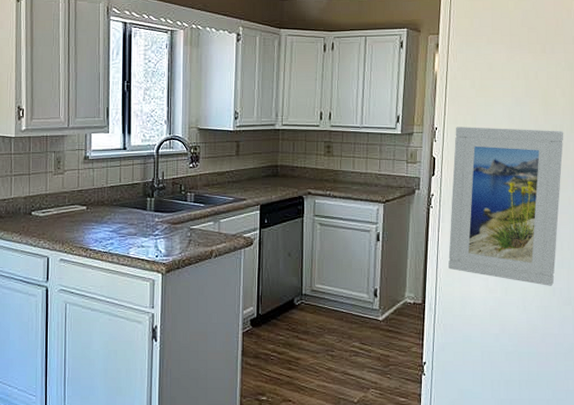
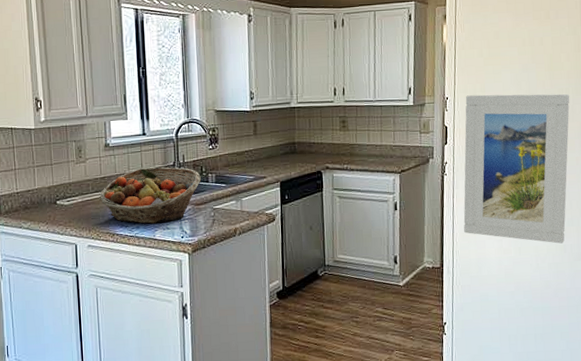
fruit basket: none [75,183,179,240] -> present [99,167,201,224]

